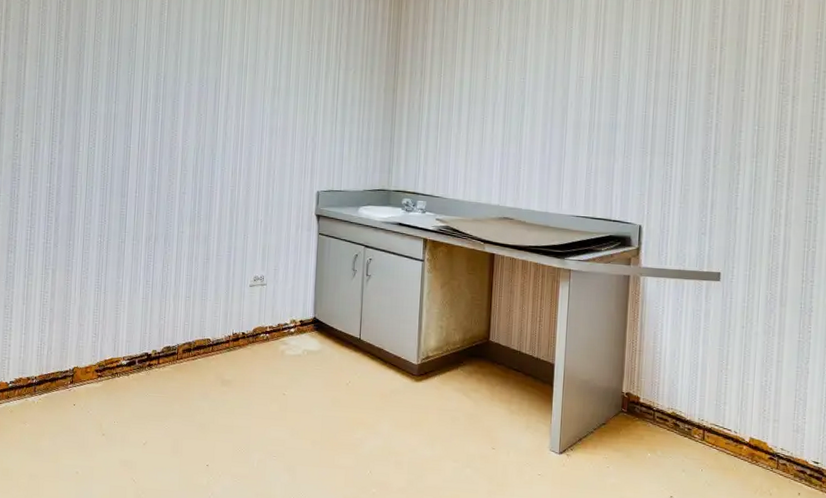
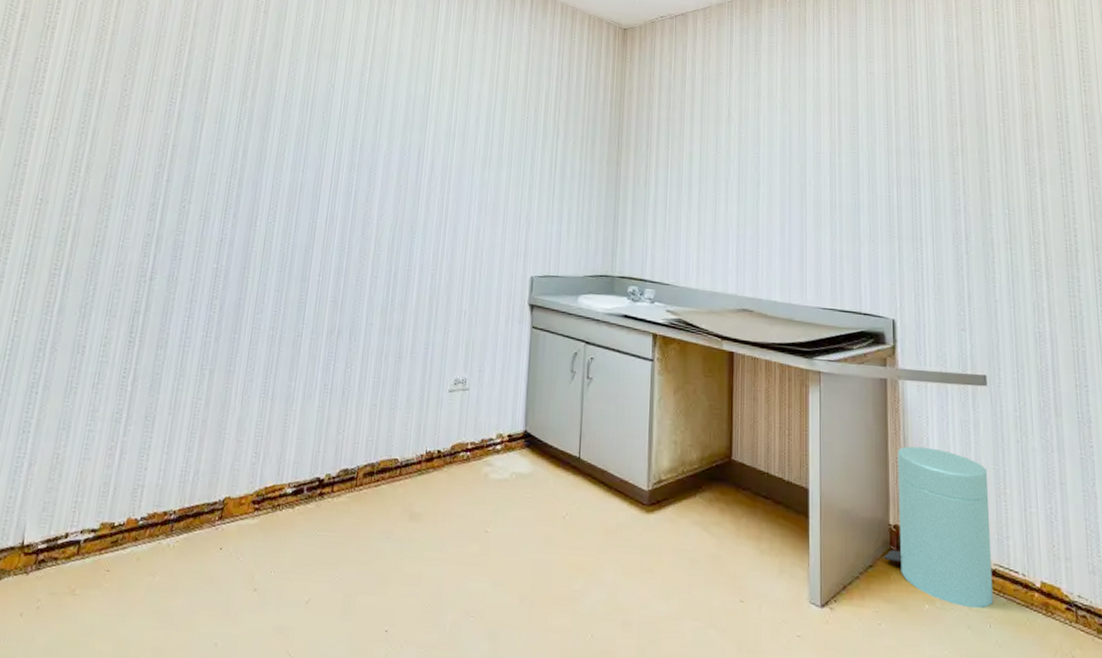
trash can: none [615,330,713,457] -> present [883,446,994,609]

